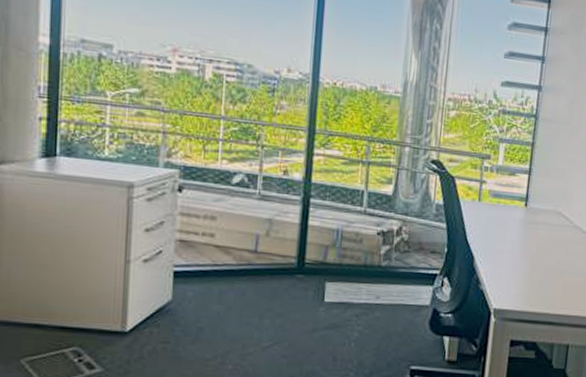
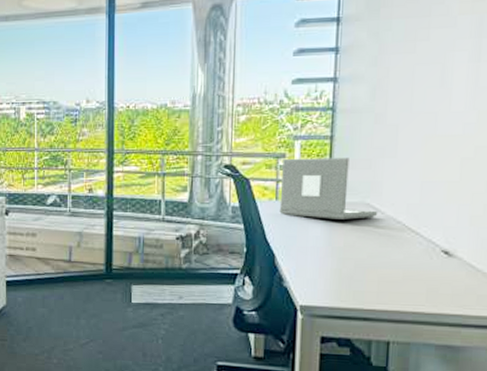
laptop: none [481,160,568,227] -> present [279,157,378,220]

